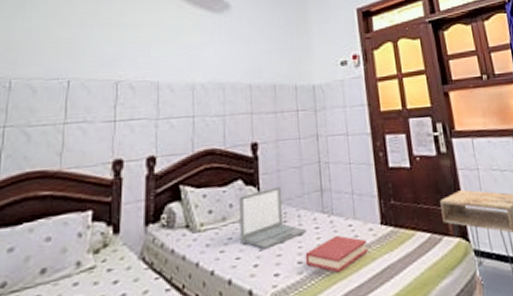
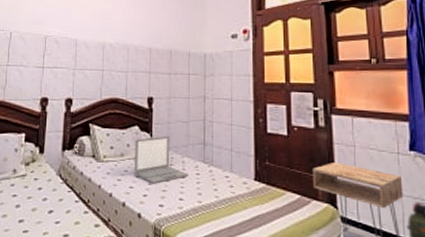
hardback book: present [305,235,368,273] -> none [186,183,240,213]

